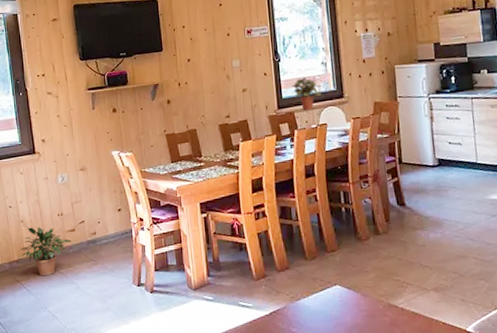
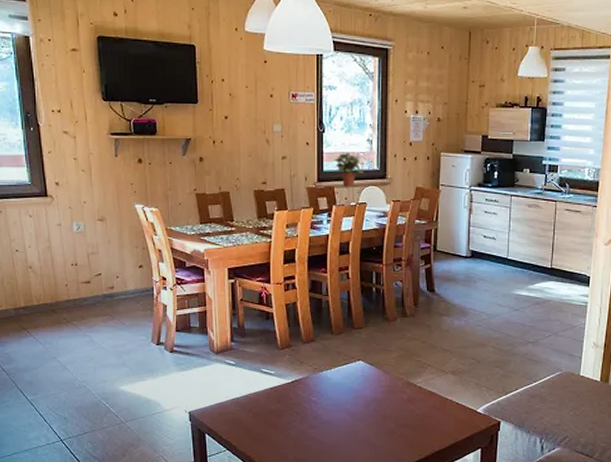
potted plant: present [18,226,71,276] -> none [25,274,86,326]

